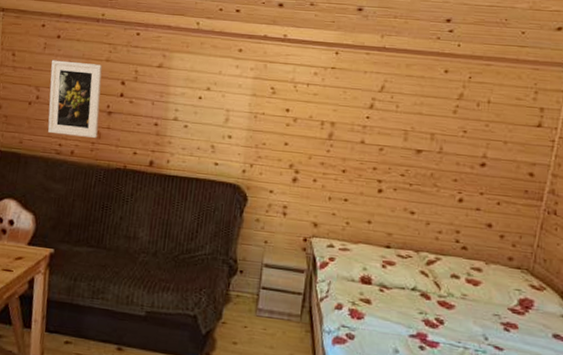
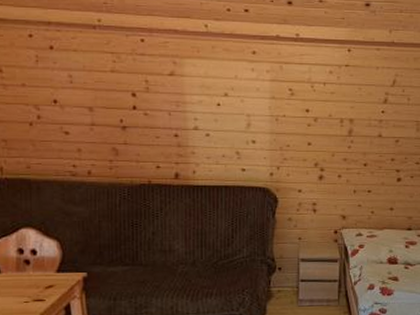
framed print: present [47,60,103,138] -> none [47,74,114,155]

